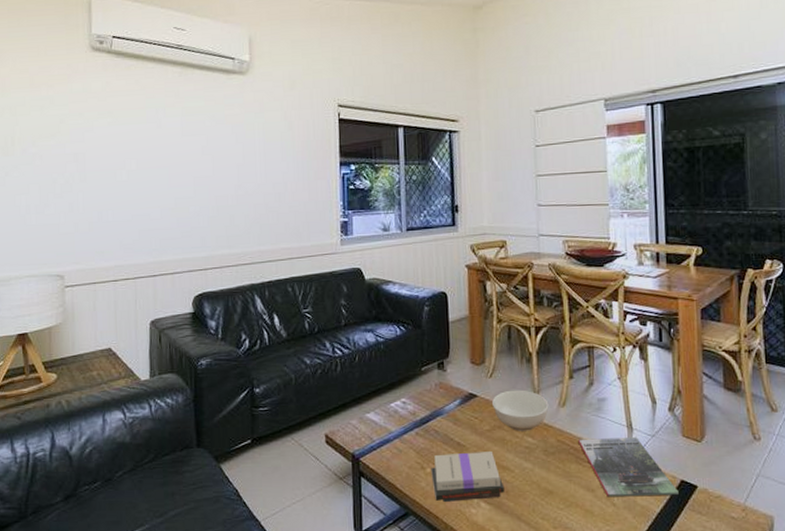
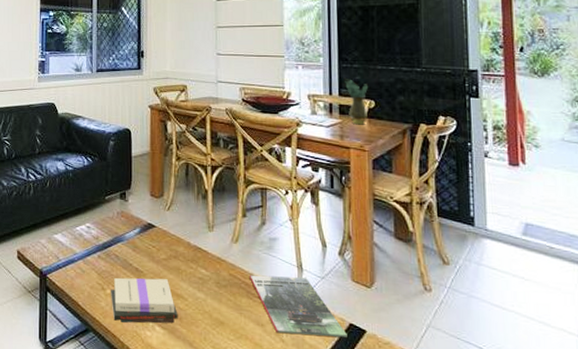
bowl: present [492,389,549,431] -> none [169,223,222,263]
vase: none [670,224,696,274] -> present [343,77,369,125]

